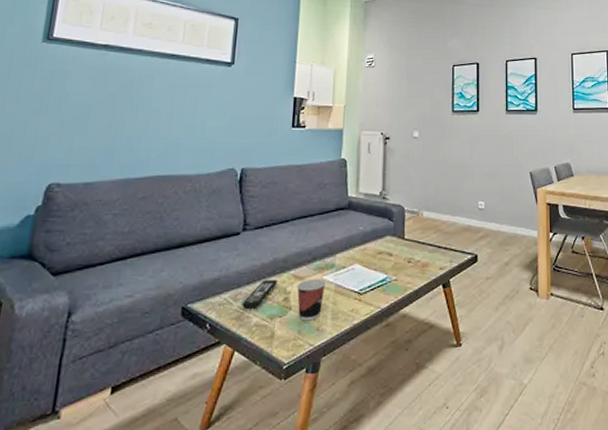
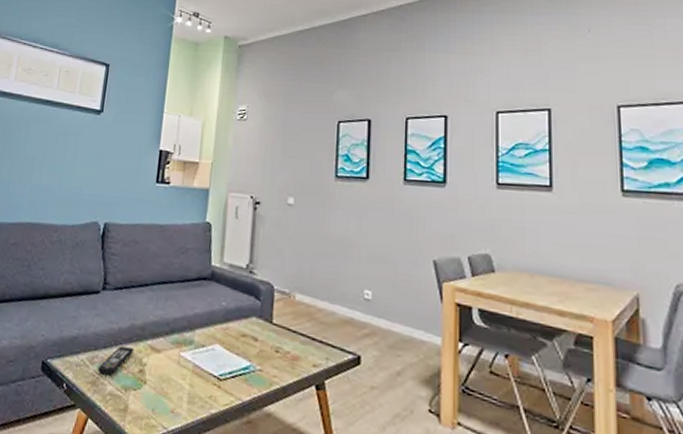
cup: present [296,278,326,321] -> none [152,352,184,401]

